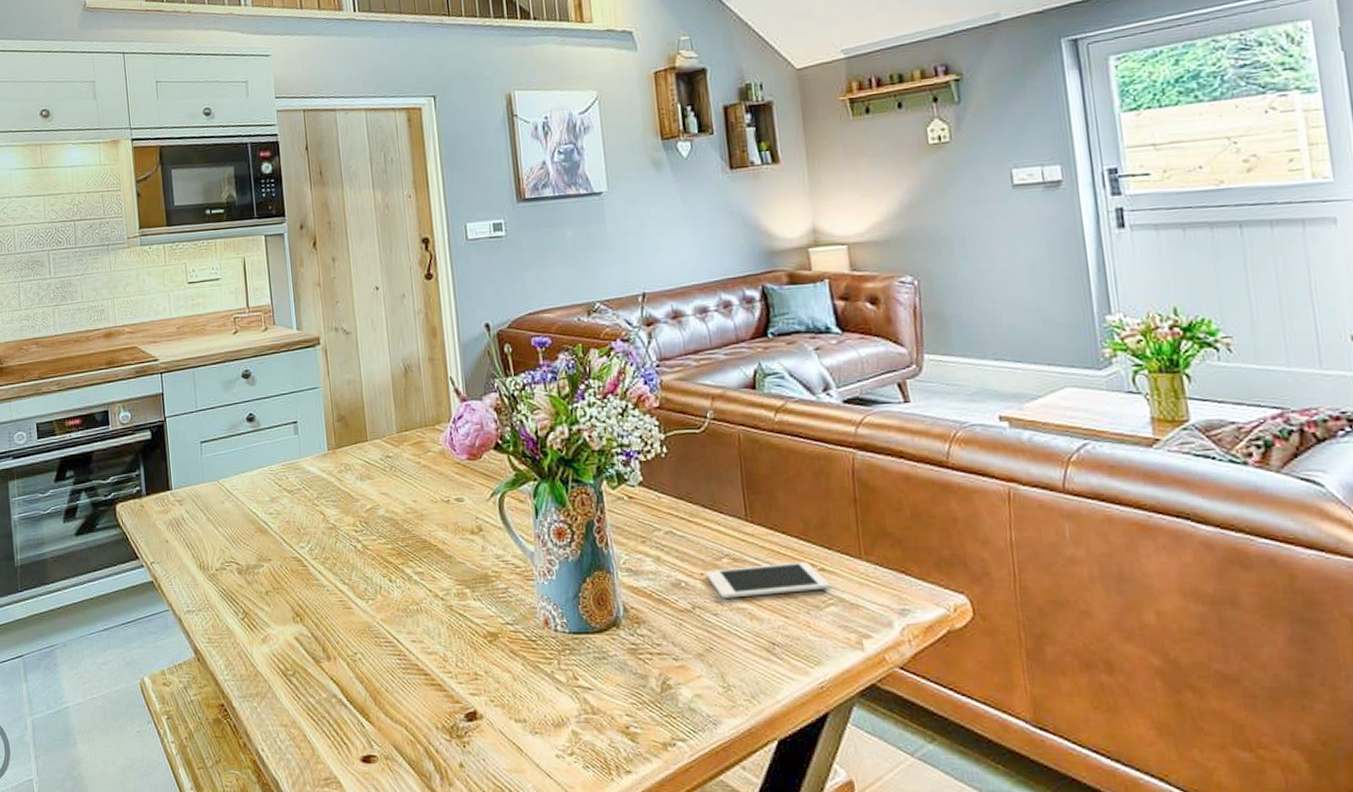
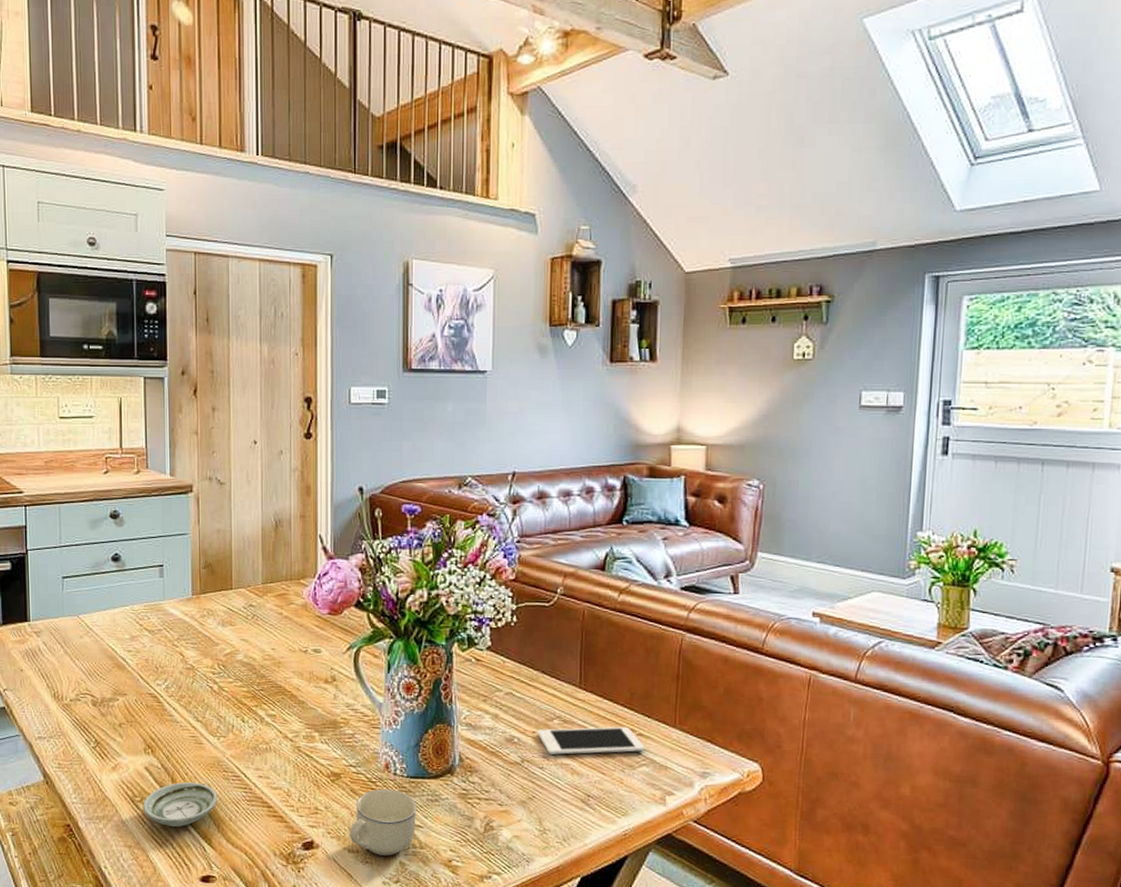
saucer: none [295,651,372,701] -> present [142,781,218,827]
cup: none [513,648,585,724] -> present [349,789,417,856]

